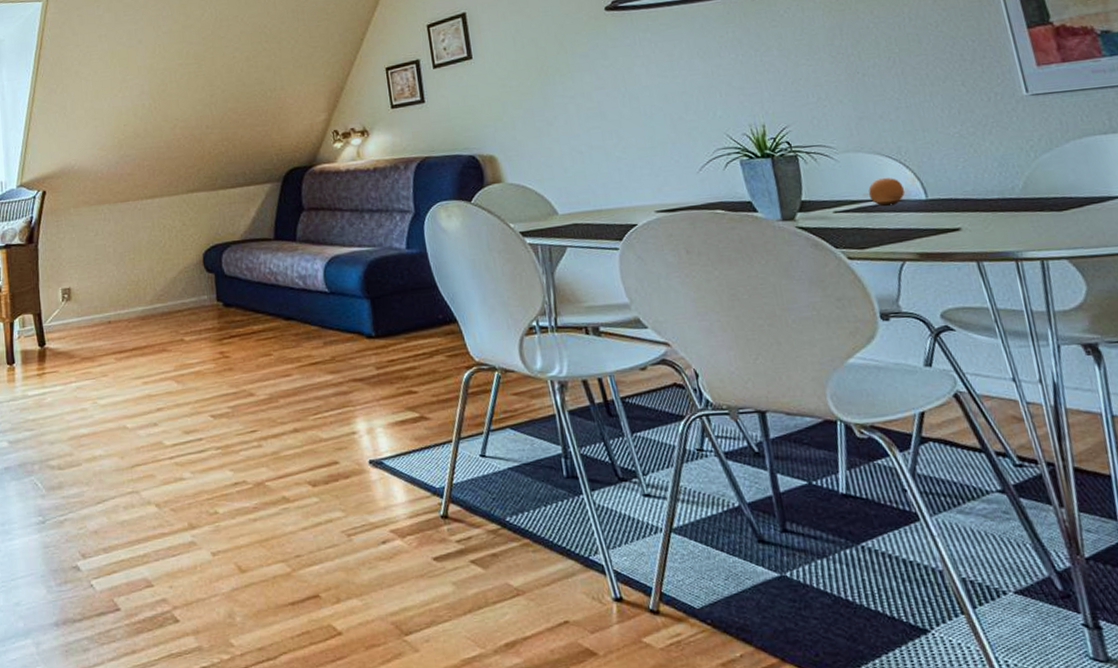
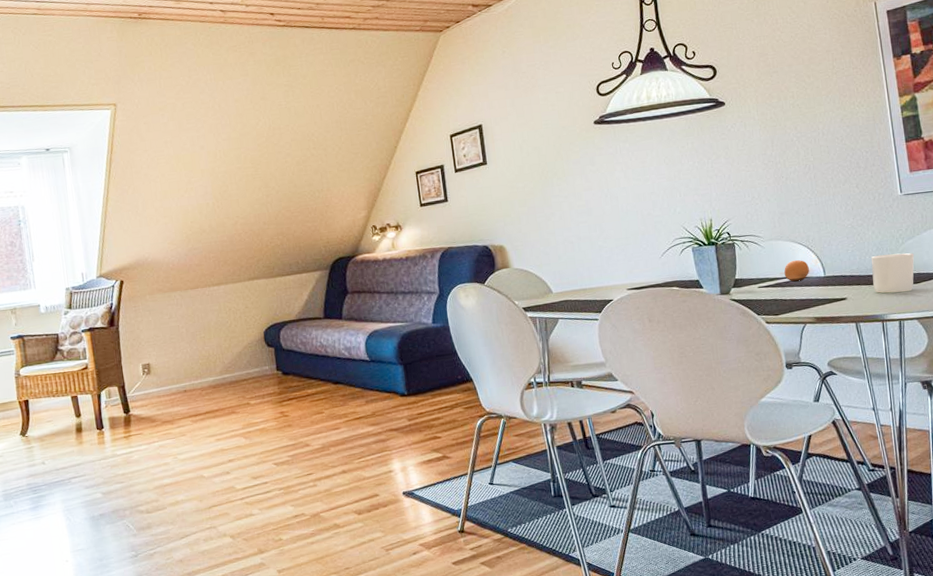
mug: none [991,170,1058,223] -> present [871,253,915,293]

